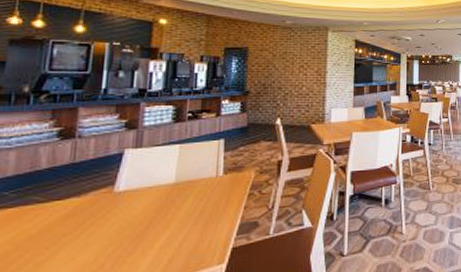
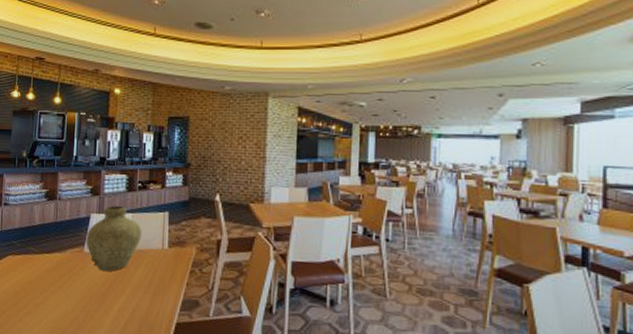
vase: none [117,137,192,210] -> present [86,205,142,272]

